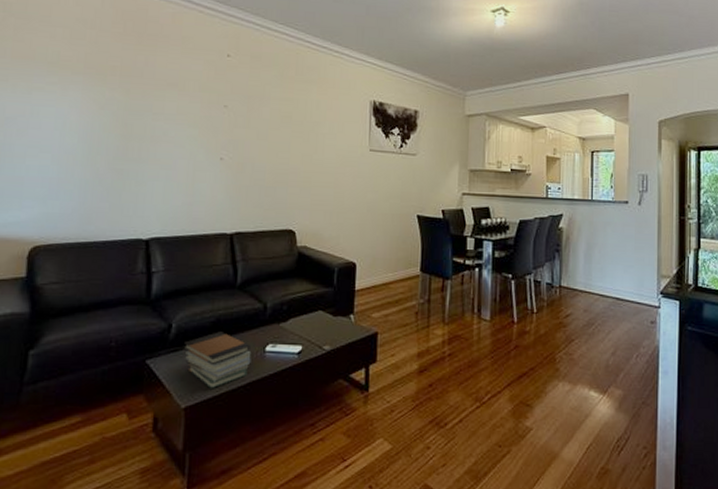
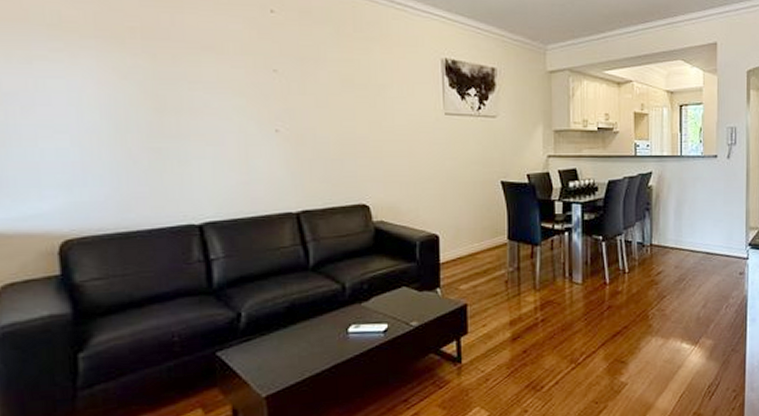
book stack: present [183,332,251,389] -> none [256,316,334,376]

